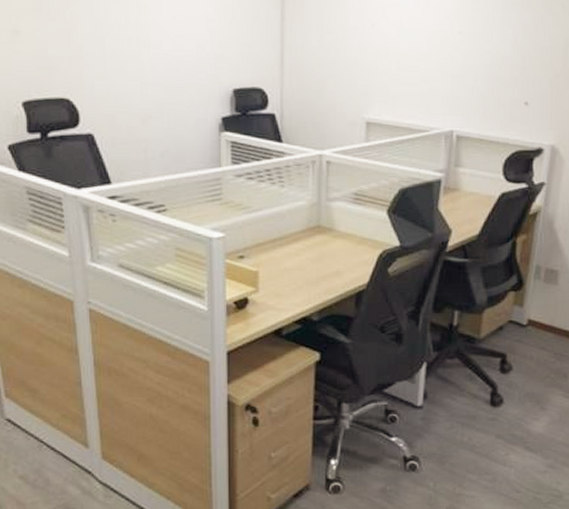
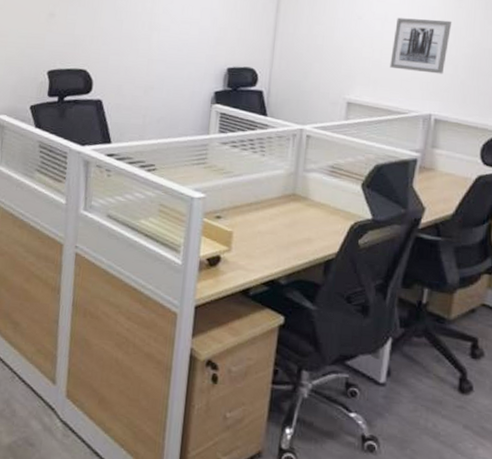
wall art: none [408,23,470,86] -> present [390,18,452,74]

